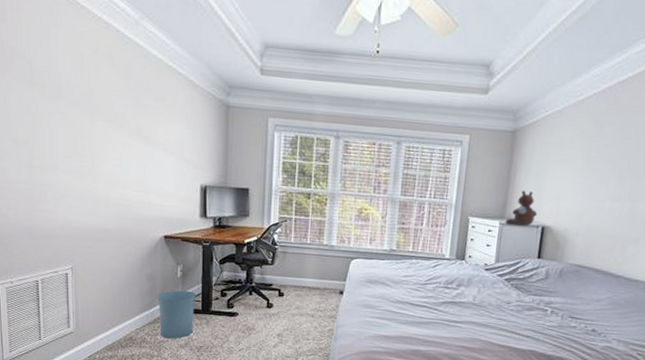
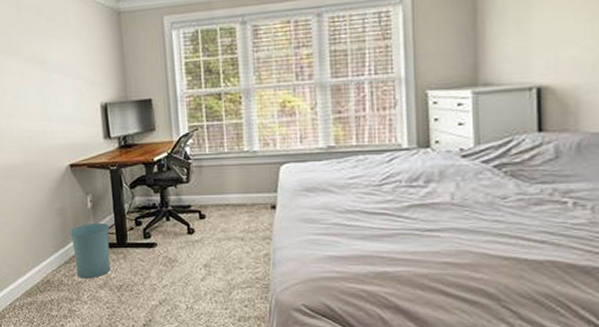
stuffed bear: present [505,190,538,227] -> none [479,43,527,94]

